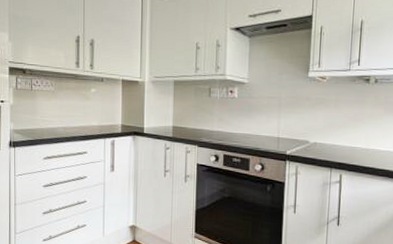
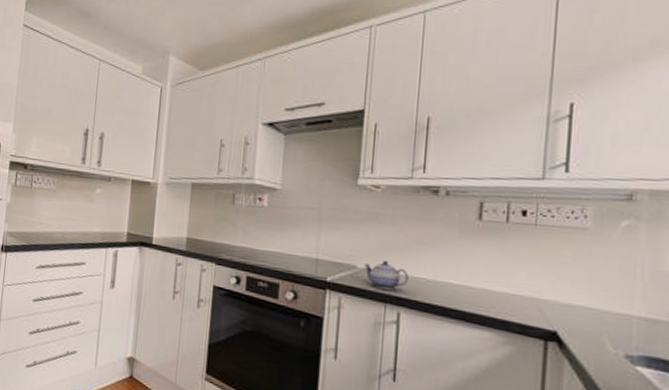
teapot: none [314,136,348,159] -> present [363,261,409,291]

